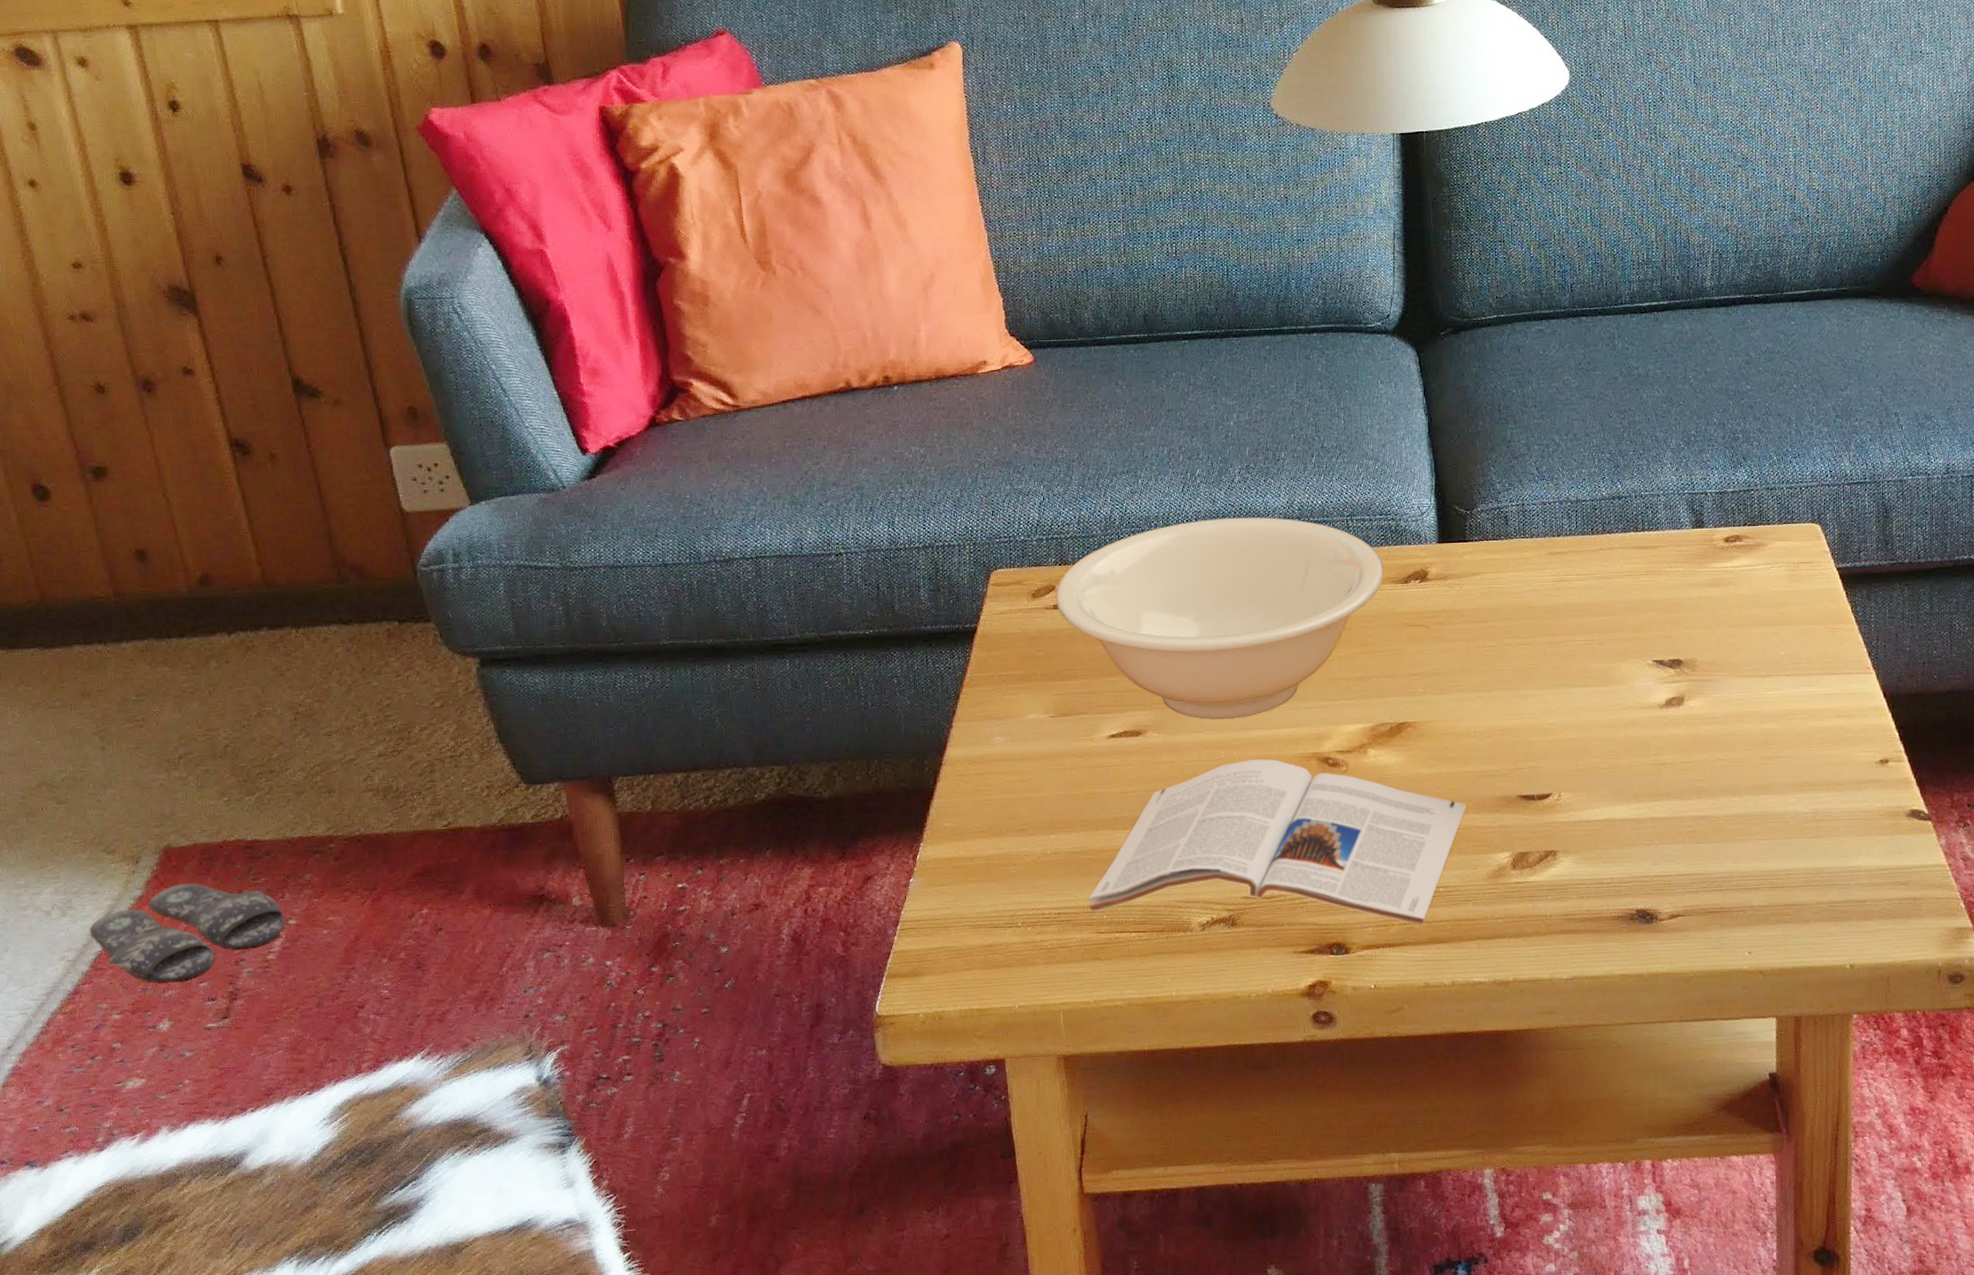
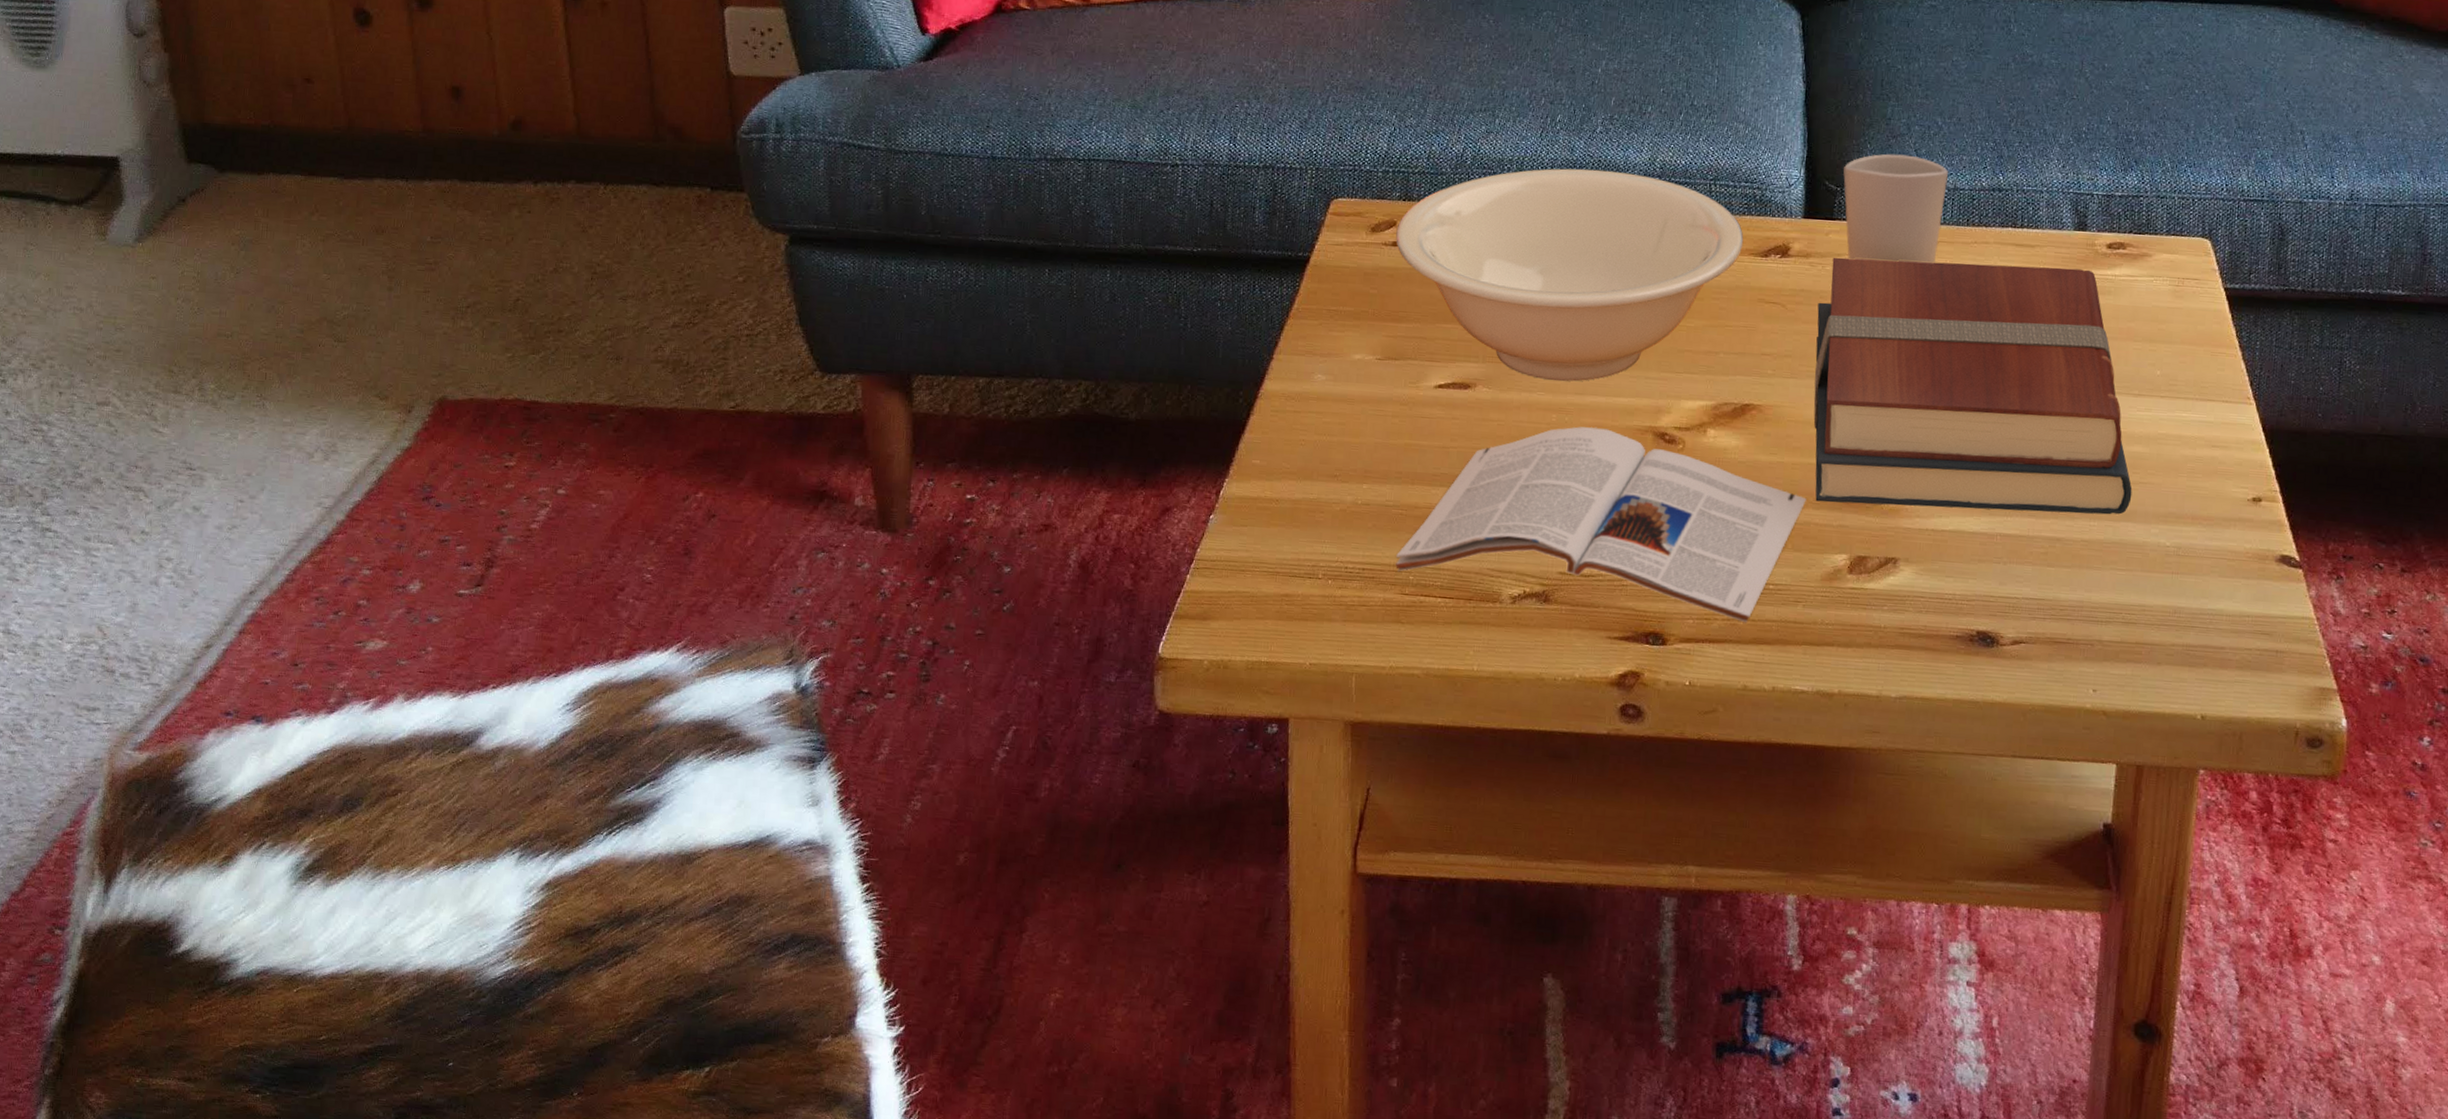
slippers: present [89,883,285,983] -> none [351,439,554,541]
books: none [1459,564,1768,806] -> present [1813,257,2132,515]
cup: none [1470,473,1570,577] -> present [1843,153,1949,263]

